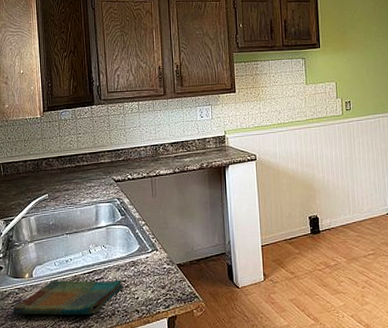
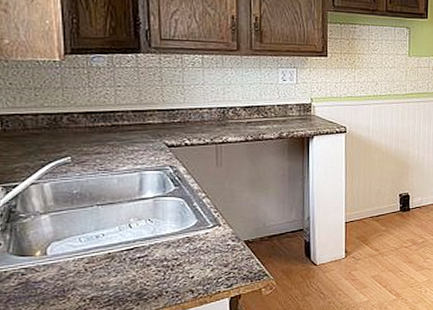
dish towel: present [12,280,124,315] -> none [16,257,175,299]

